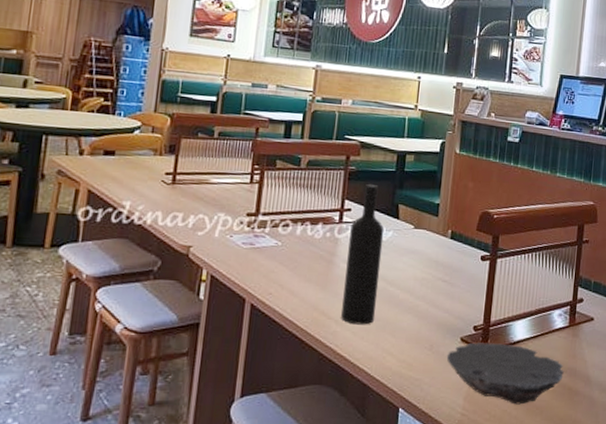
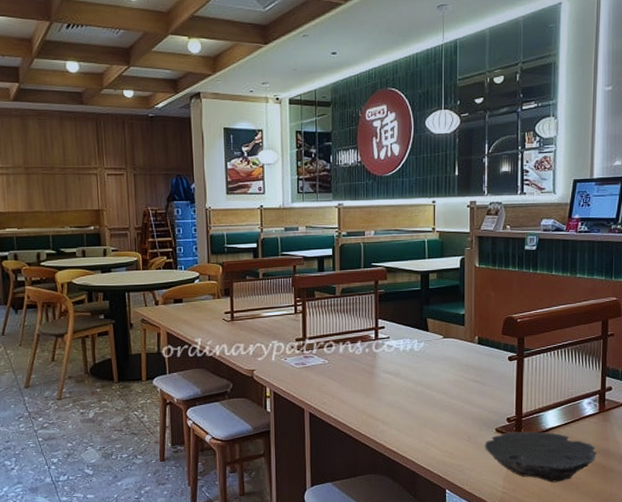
wine bottle: present [341,184,385,325] -> none [386,304,417,424]

